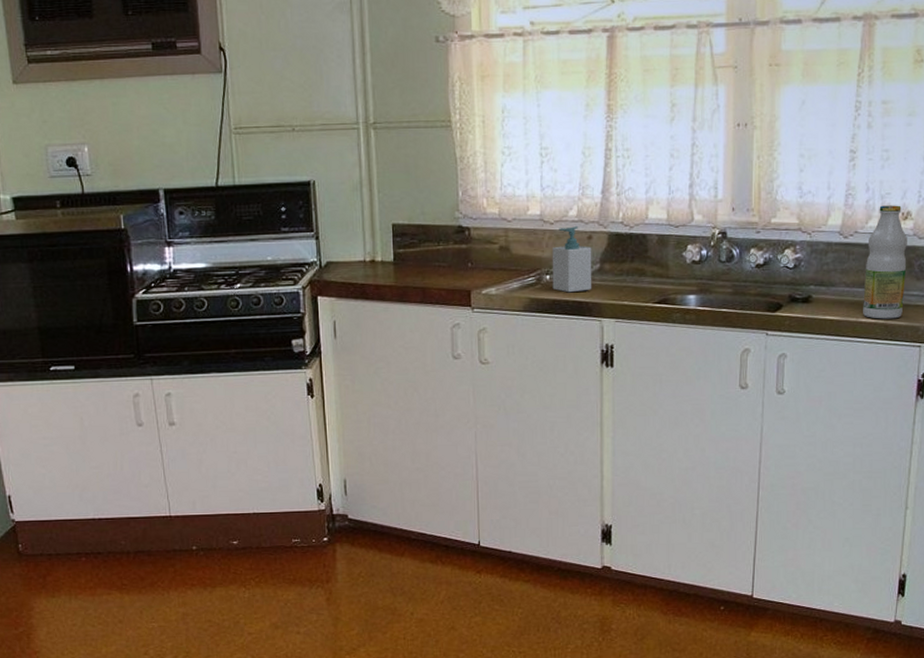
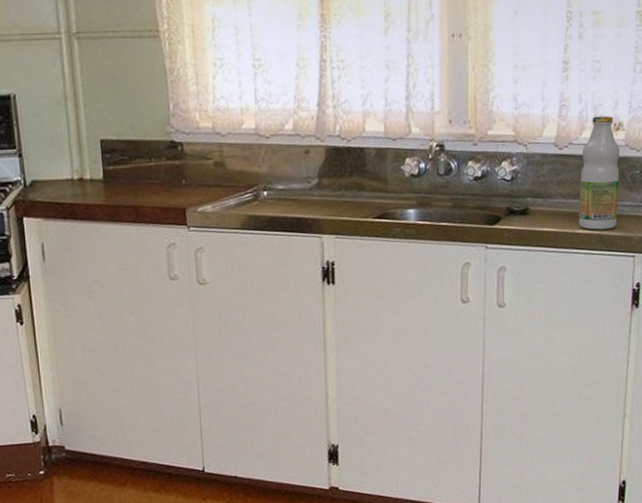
soap bottle: present [552,226,592,293] -> none [268,140,311,209]

